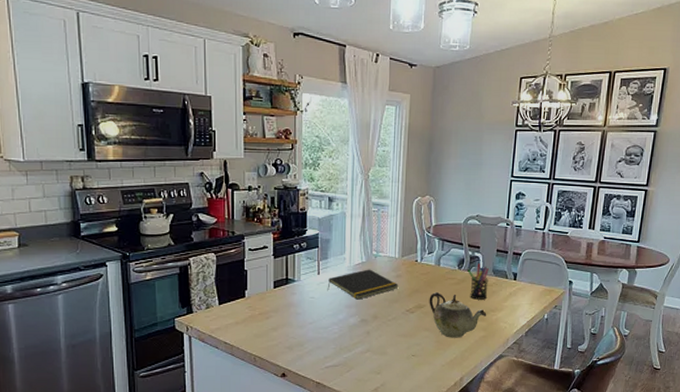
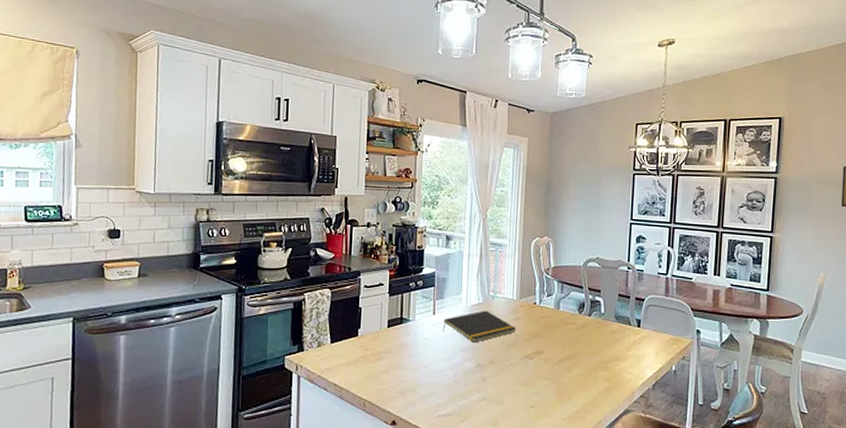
teapot: present [429,292,487,338] -> none [548,338,610,389]
pen holder: present [467,263,489,300] -> none [588,308,611,347]

